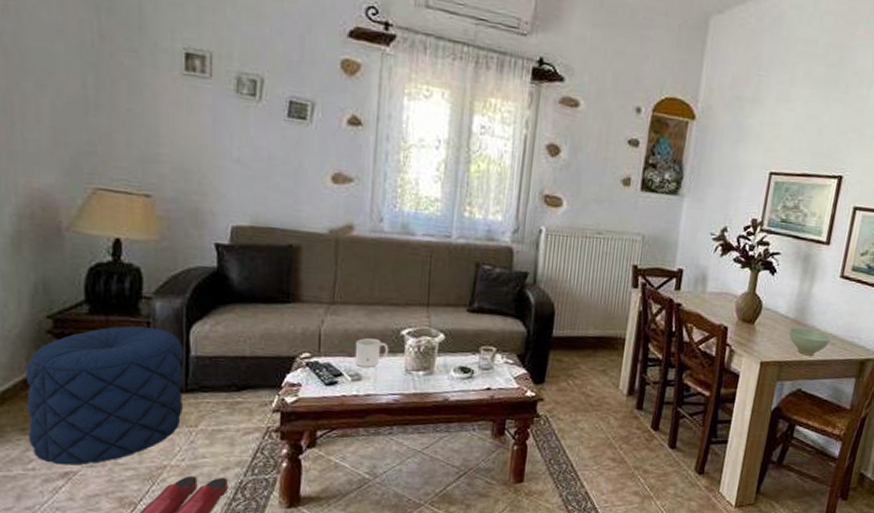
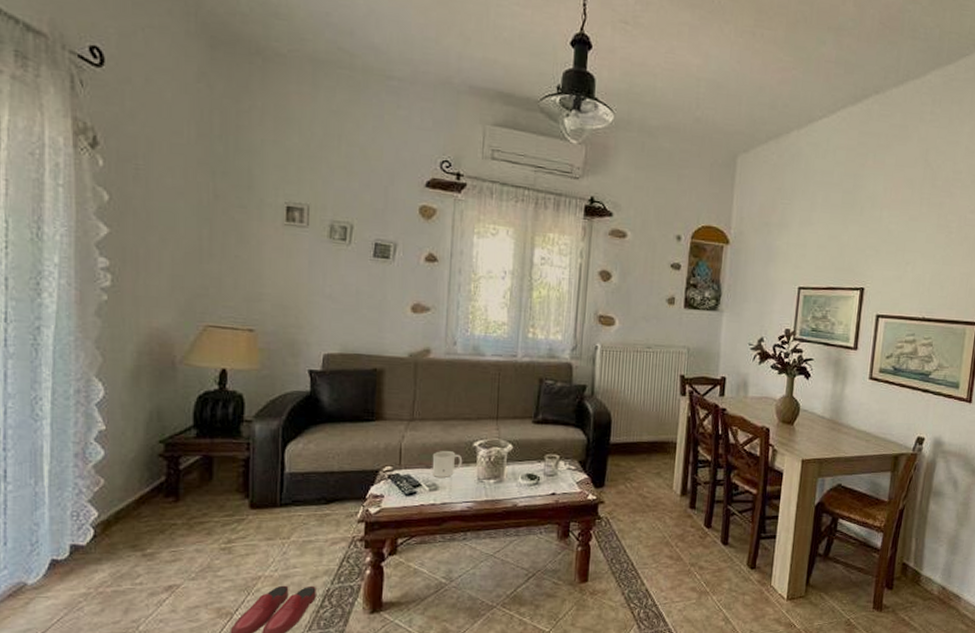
pouf: present [25,326,184,465] -> none [138,447,279,579]
bowl: present [788,326,832,356] -> none [825,426,866,452]

